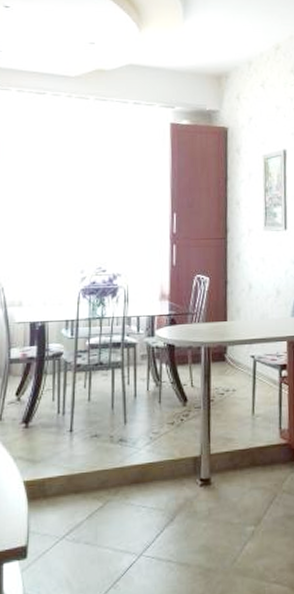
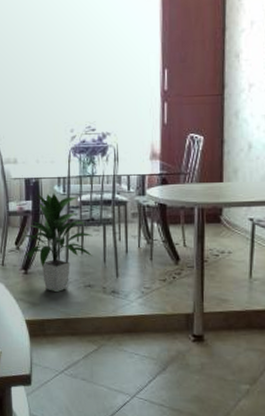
indoor plant: none [24,337,101,447] -> present [22,193,93,293]

